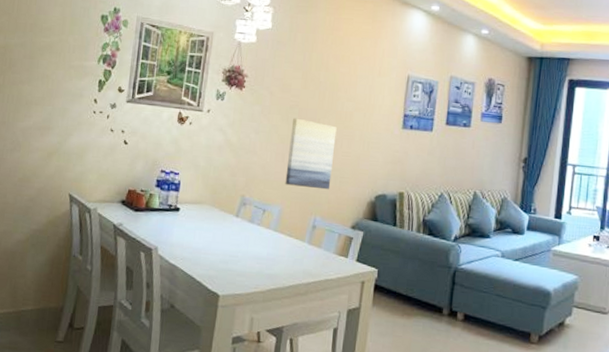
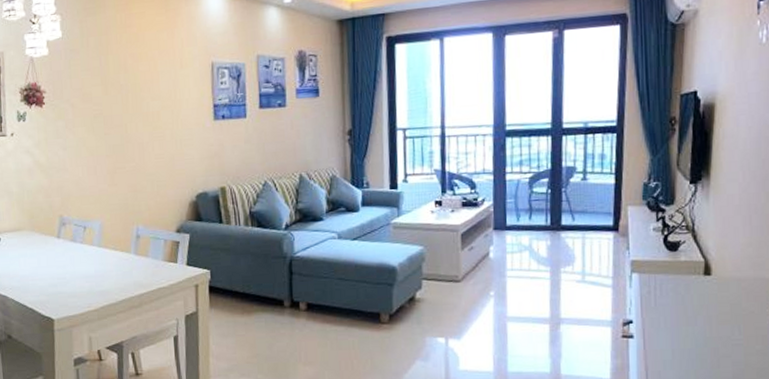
wall art: present [285,118,337,190] -> none [98,127,148,198]

